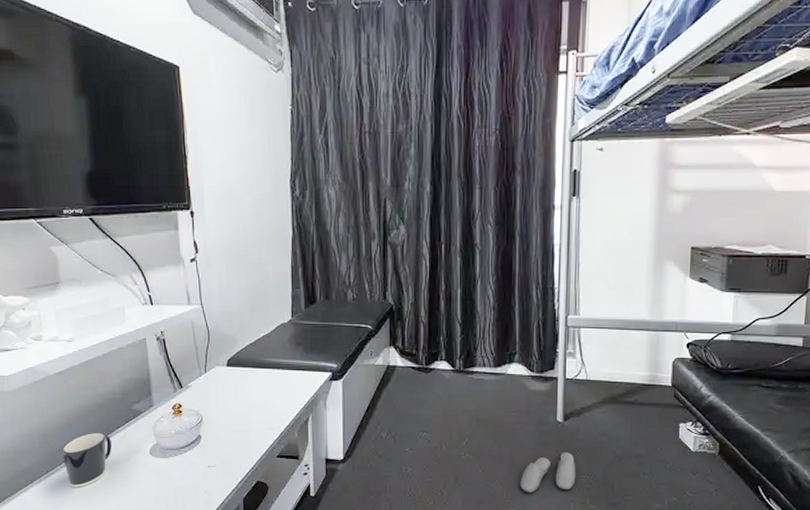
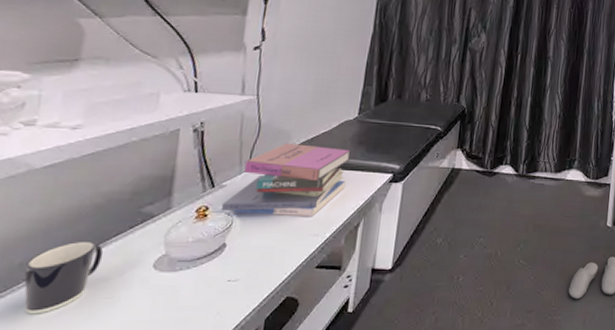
books: none [192,347,291,413] -> present [222,143,351,217]

